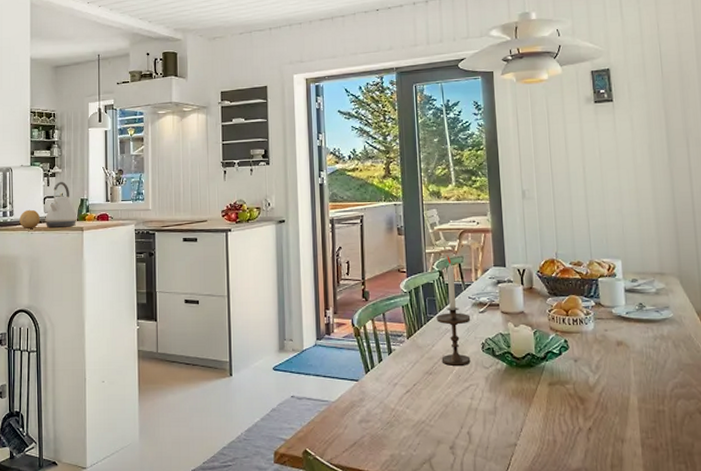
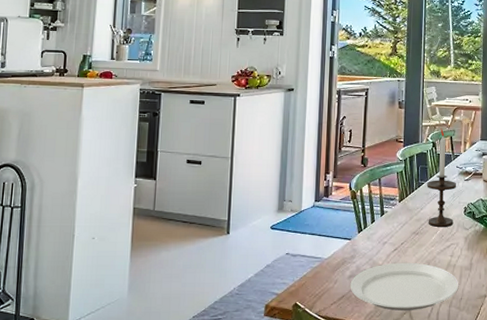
fruit: present [19,209,41,230] -> none [11,62,37,83]
kettle: present [45,181,77,229] -> none [41,36,78,84]
plate: none [361,406,484,460] -> present [350,262,459,311]

